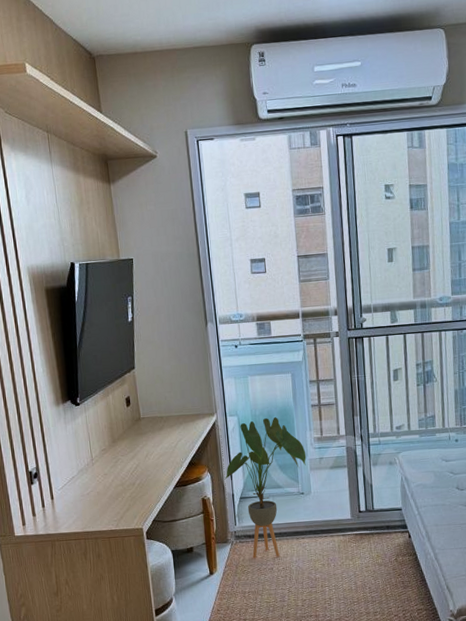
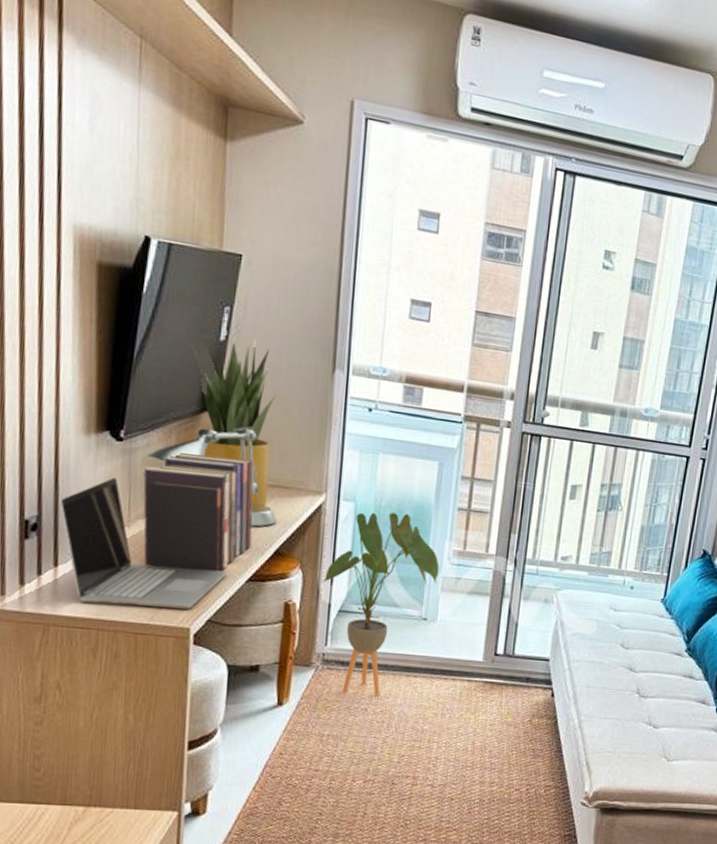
laptop: none [47,431,160,521] -> present [58,477,227,609]
desk lamp: none [91,377,187,448] -> present [138,426,277,527]
books: none [96,400,173,489] -> present [143,453,254,572]
planter: none [121,320,177,433] -> present [195,342,276,507]

